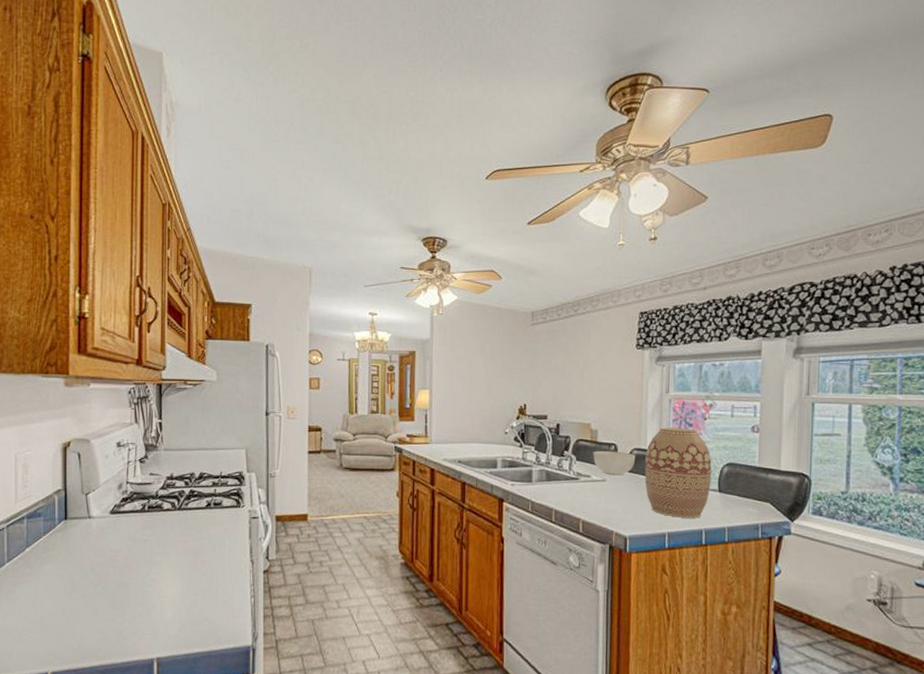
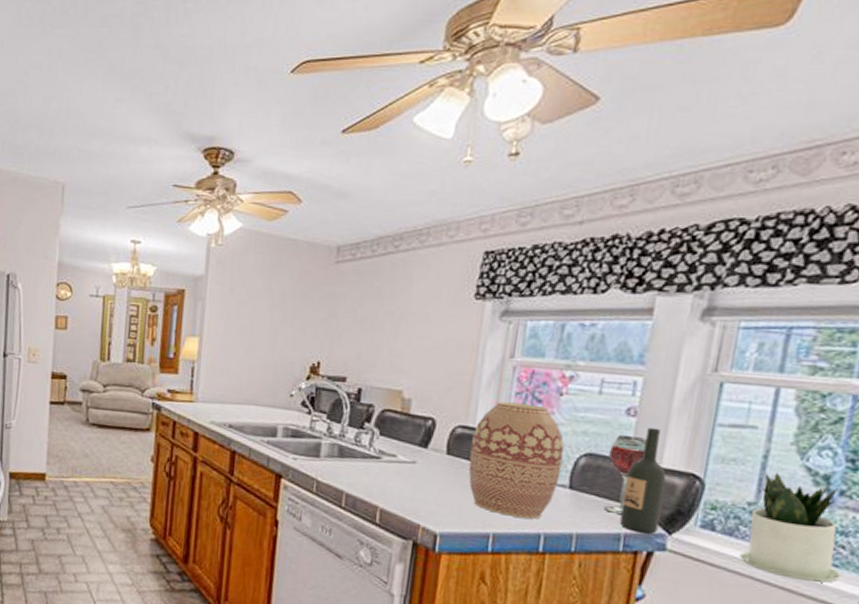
bowl: present [593,450,636,476] -> none [402,425,460,458]
wineglass: none [743,447,769,509] -> present [604,434,648,514]
wine bottle: none [757,440,785,523] -> present [619,427,667,535]
planter: none [841,468,910,549] -> present [739,472,842,583]

